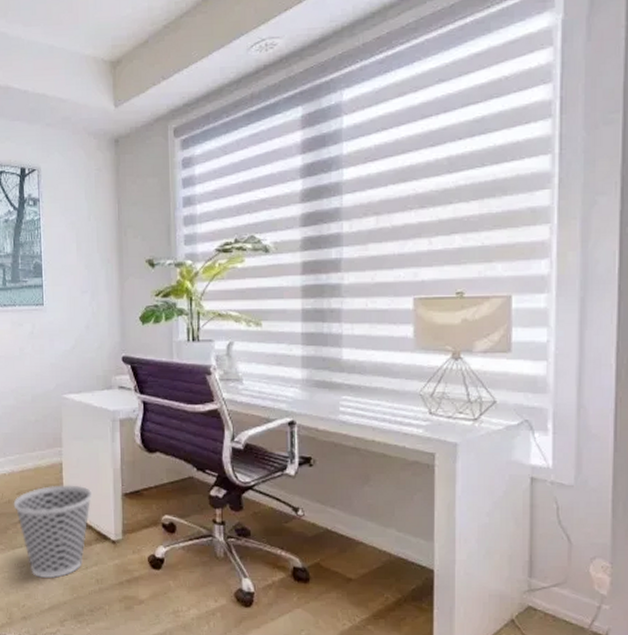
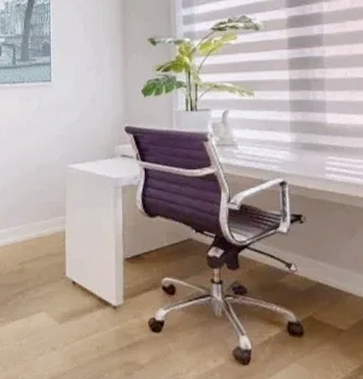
wastebasket: present [13,485,93,578] -> none [15,252,95,349]

